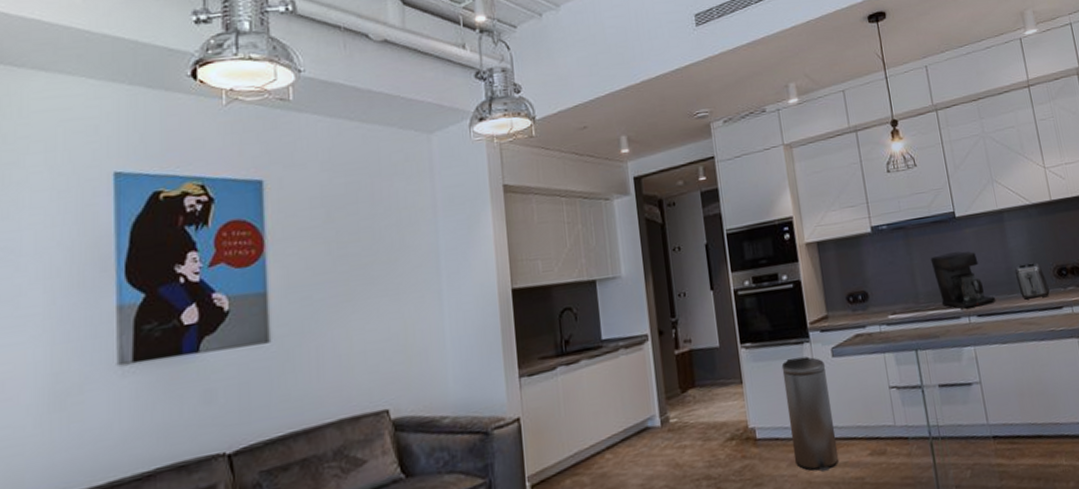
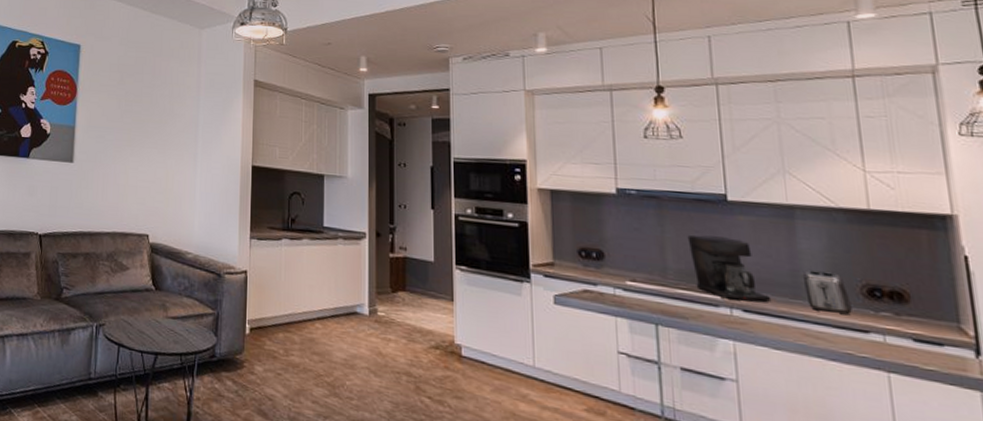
pedal bin: present [781,356,839,472] -> none [496,293,549,411]

